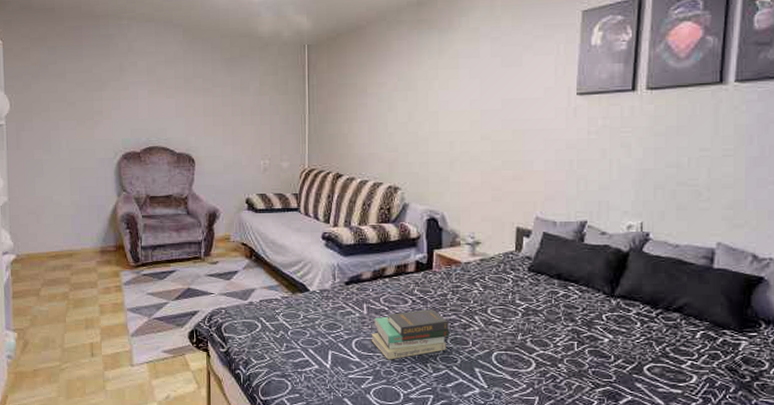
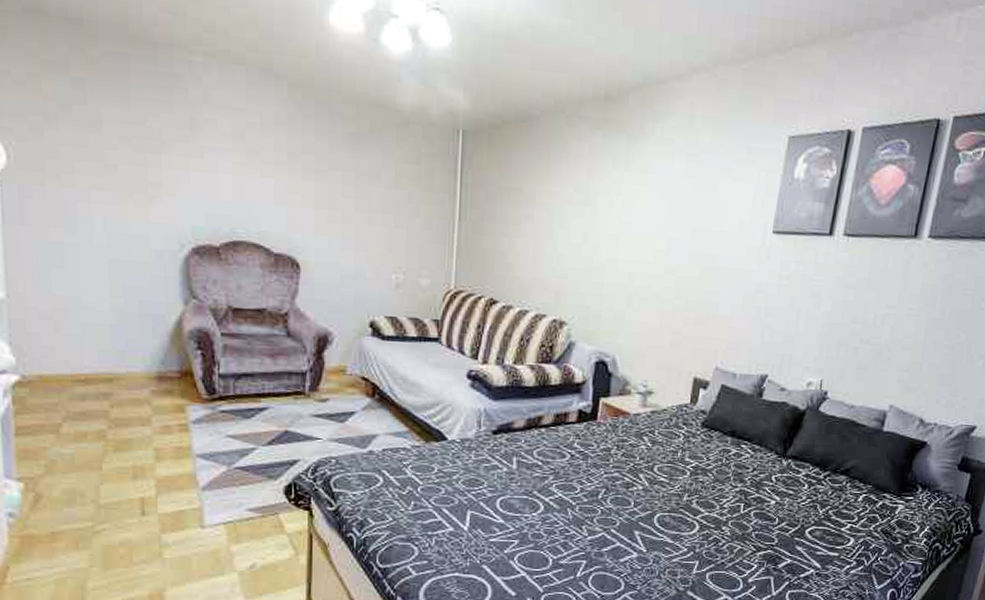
books: present [371,309,450,360] -> none [519,465,611,522]

